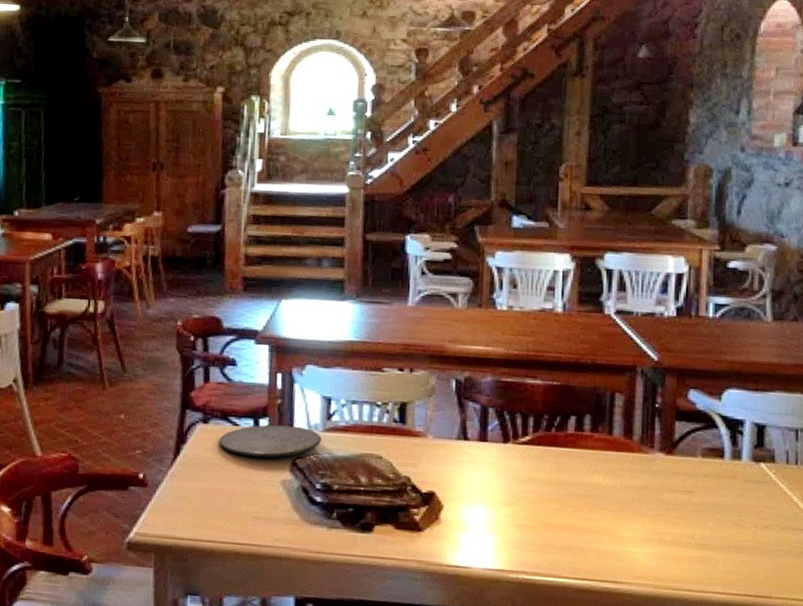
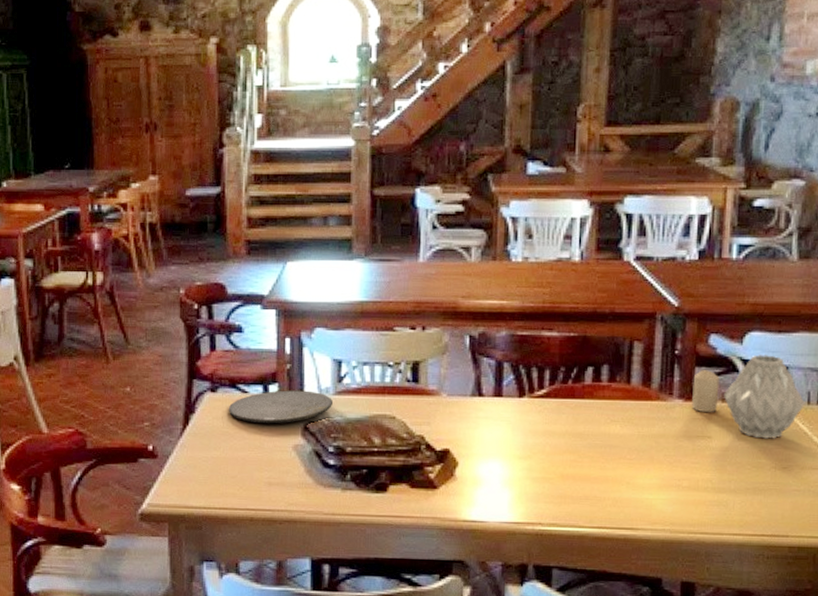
candle: none [673,424,699,467] -> present [692,370,720,412]
vase: none [704,412,784,497] -> present [724,355,805,439]

